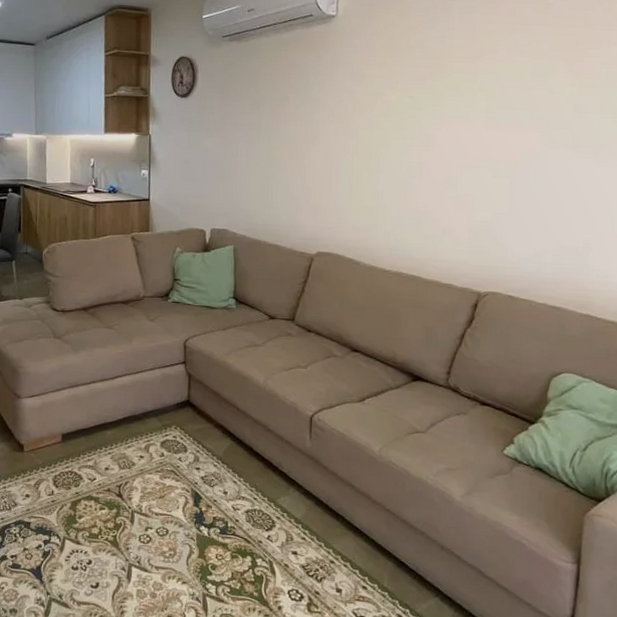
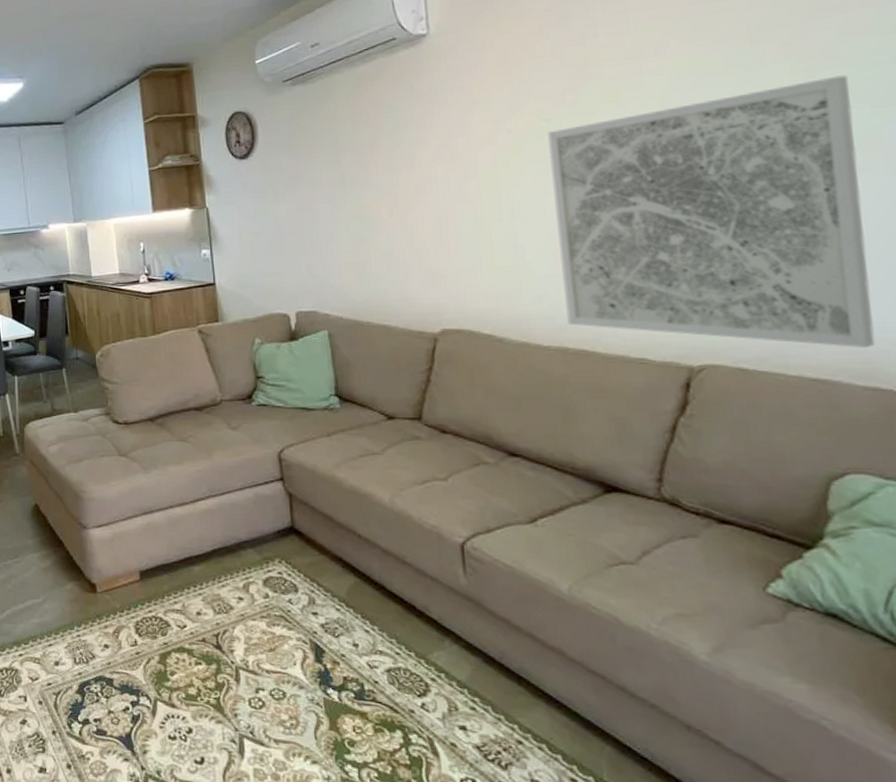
wall art: none [405,92,604,286] -> present [547,75,876,348]

